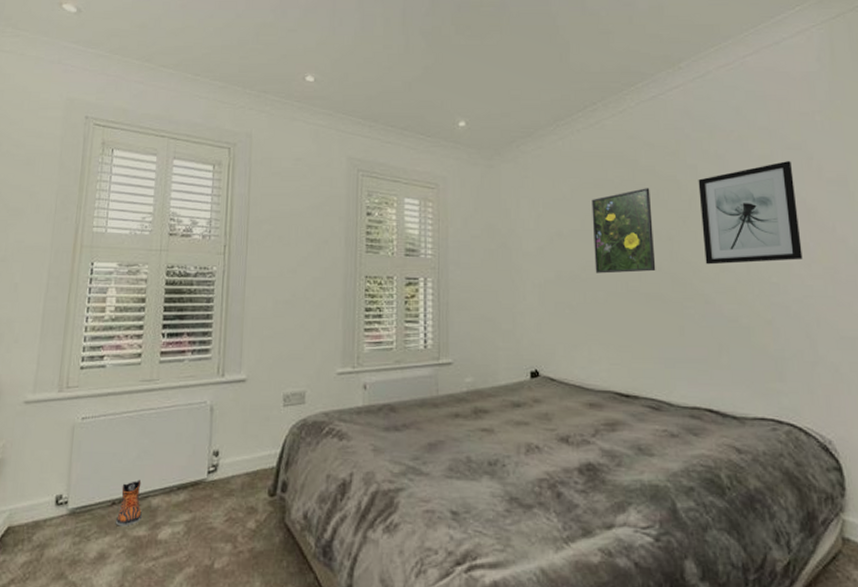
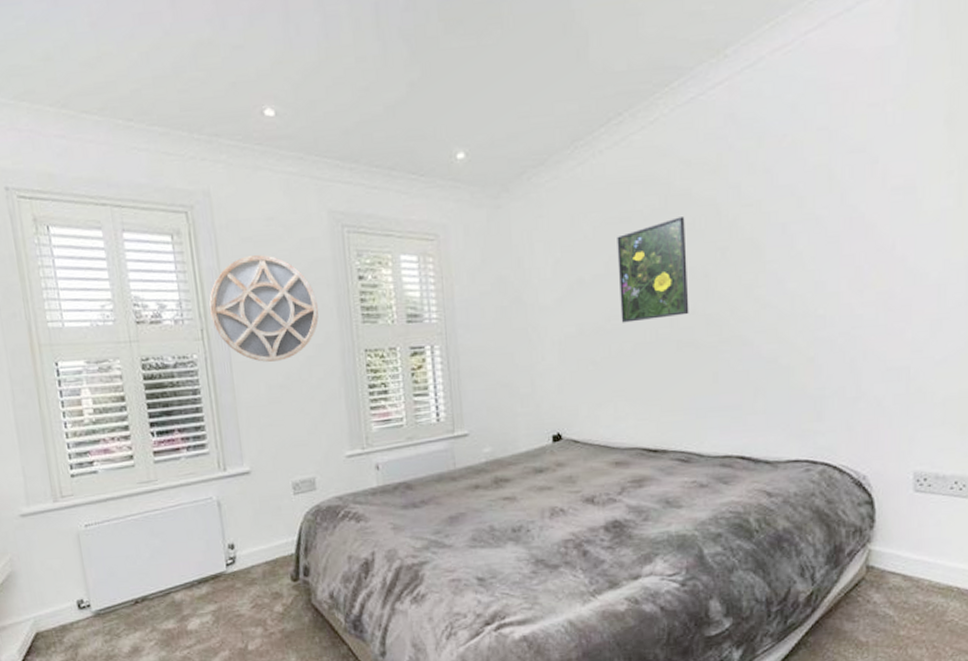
sneaker: present [115,479,142,527] -> none [141,578,168,622]
home mirror: none [235,188,329,279] -> present [209,255,319,362]
wall art: present [698,161,803,265] -> none [741,168,855,302]

